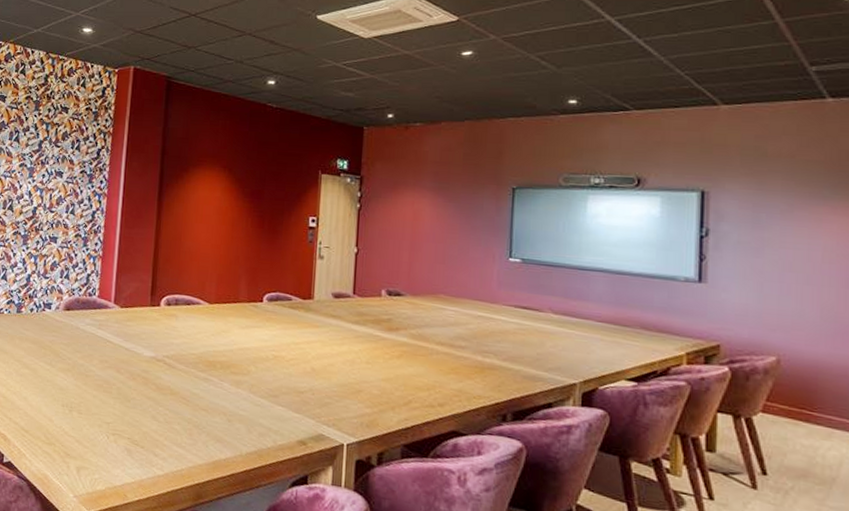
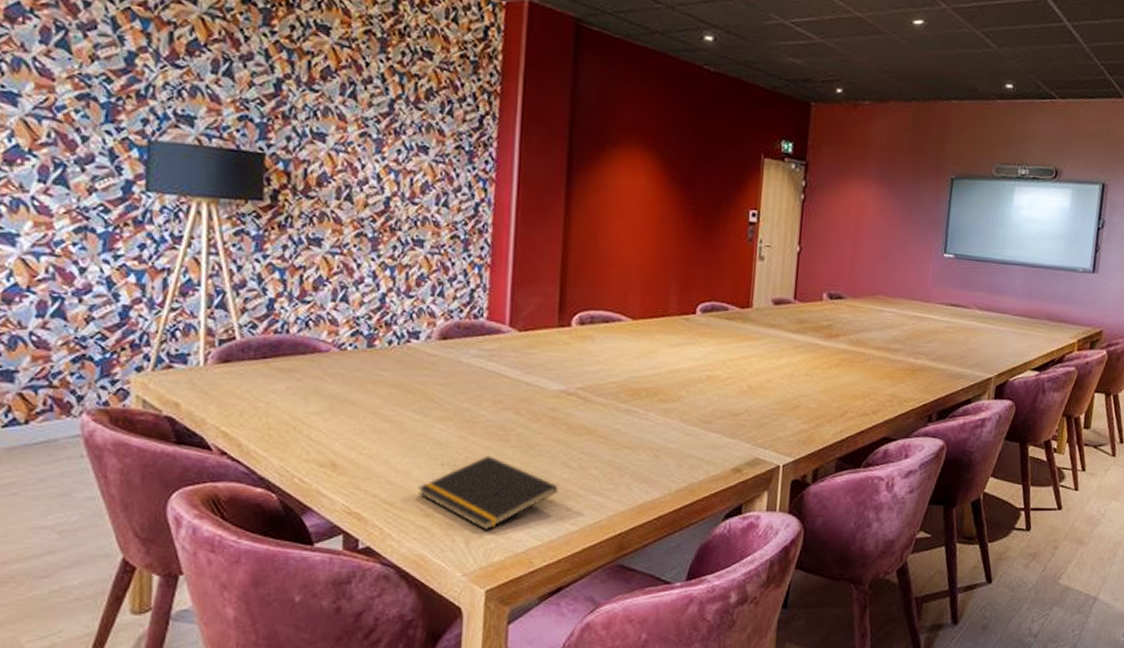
notepad: none [45,402,148,464] -> present [418,455,559,531]

